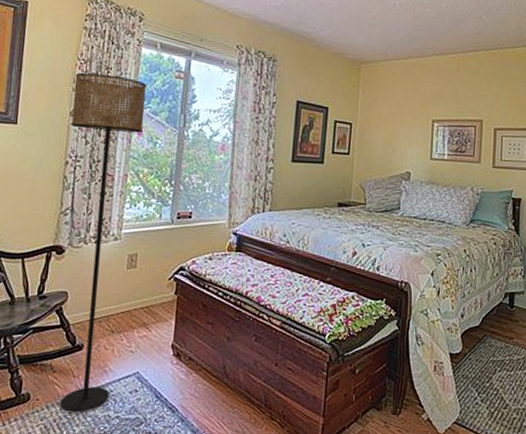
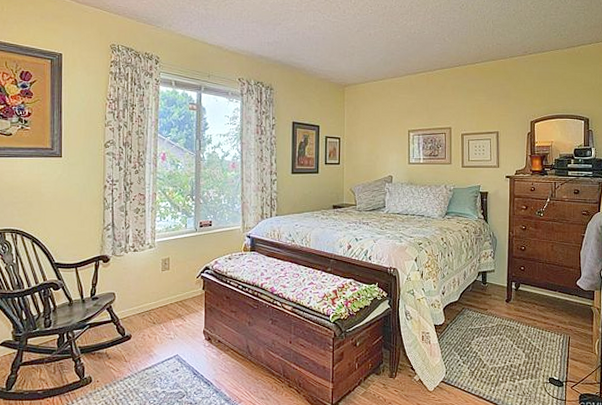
floor lamp: present [60,72,147,413] -> none [106,110,166,390]

